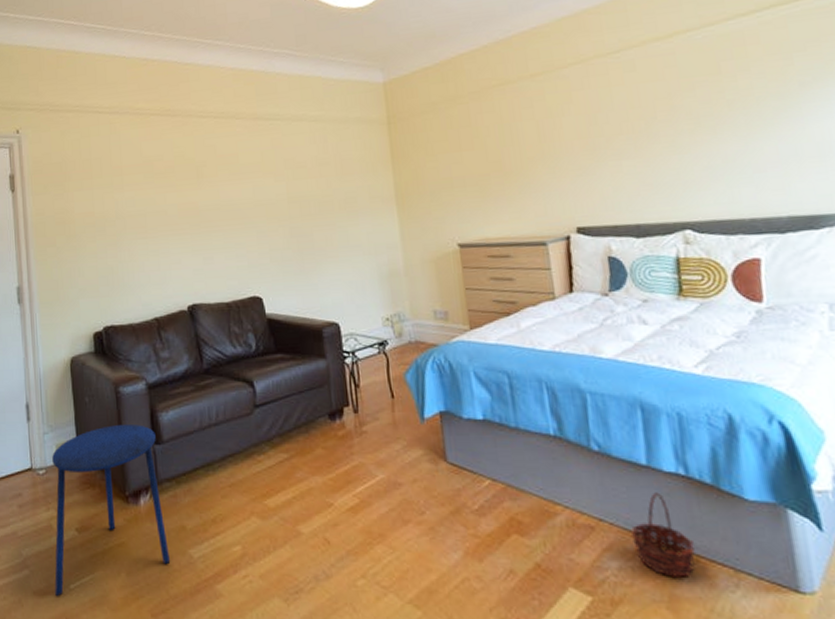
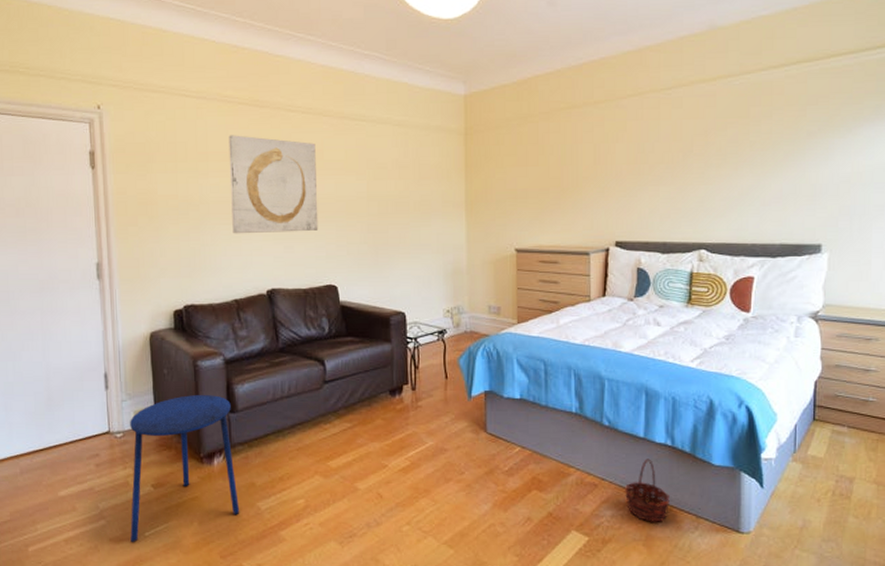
wall art: none [142,146,238,248] -> present [228,135,319,234]

